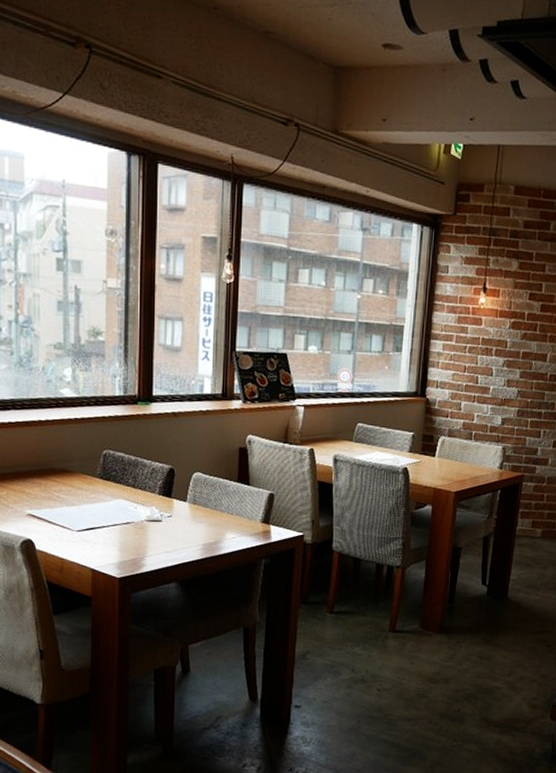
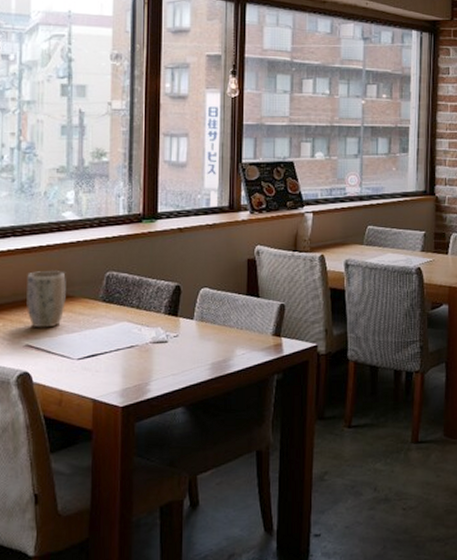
plant pot: none [28,444,65,500] -> present [26,269,66,328]

